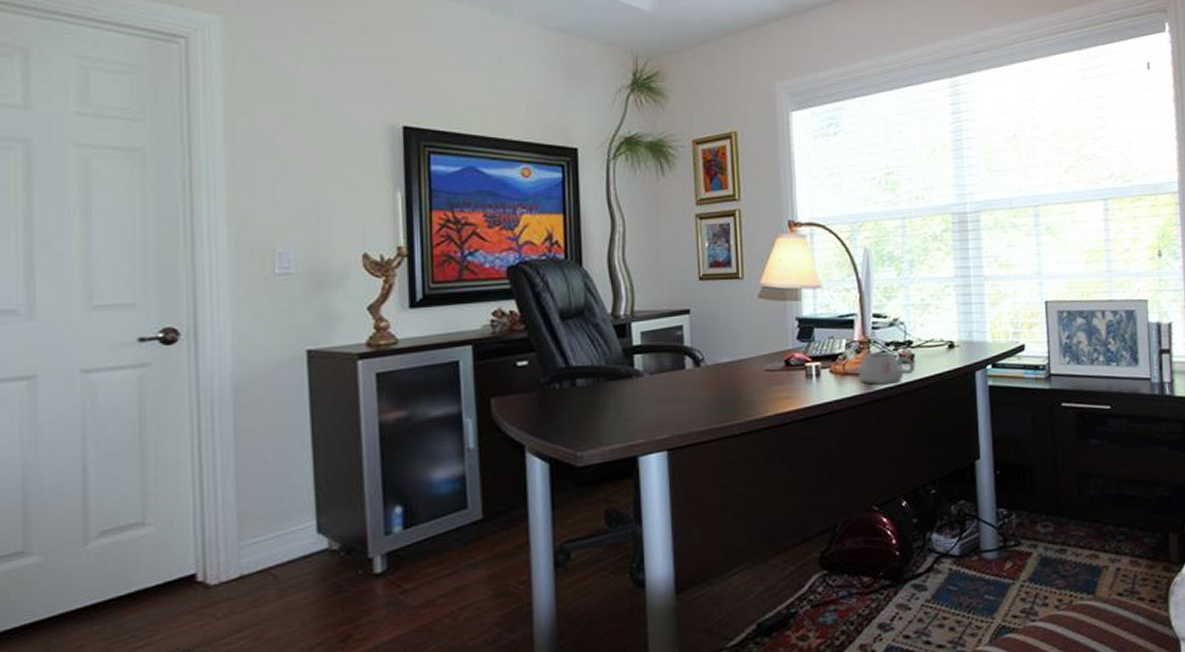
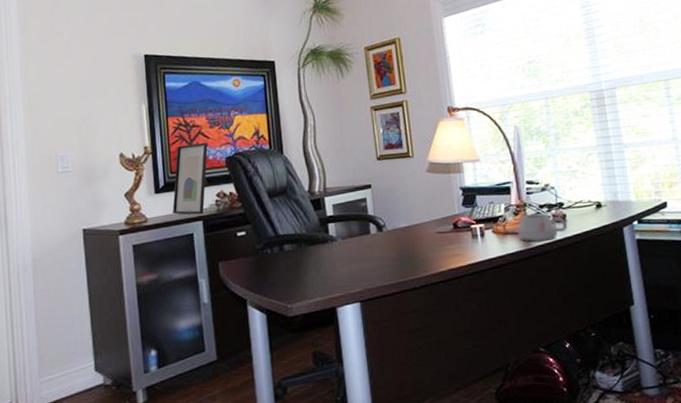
picture frame: none [433,245,485,338] -> present [172,142,209,216]

